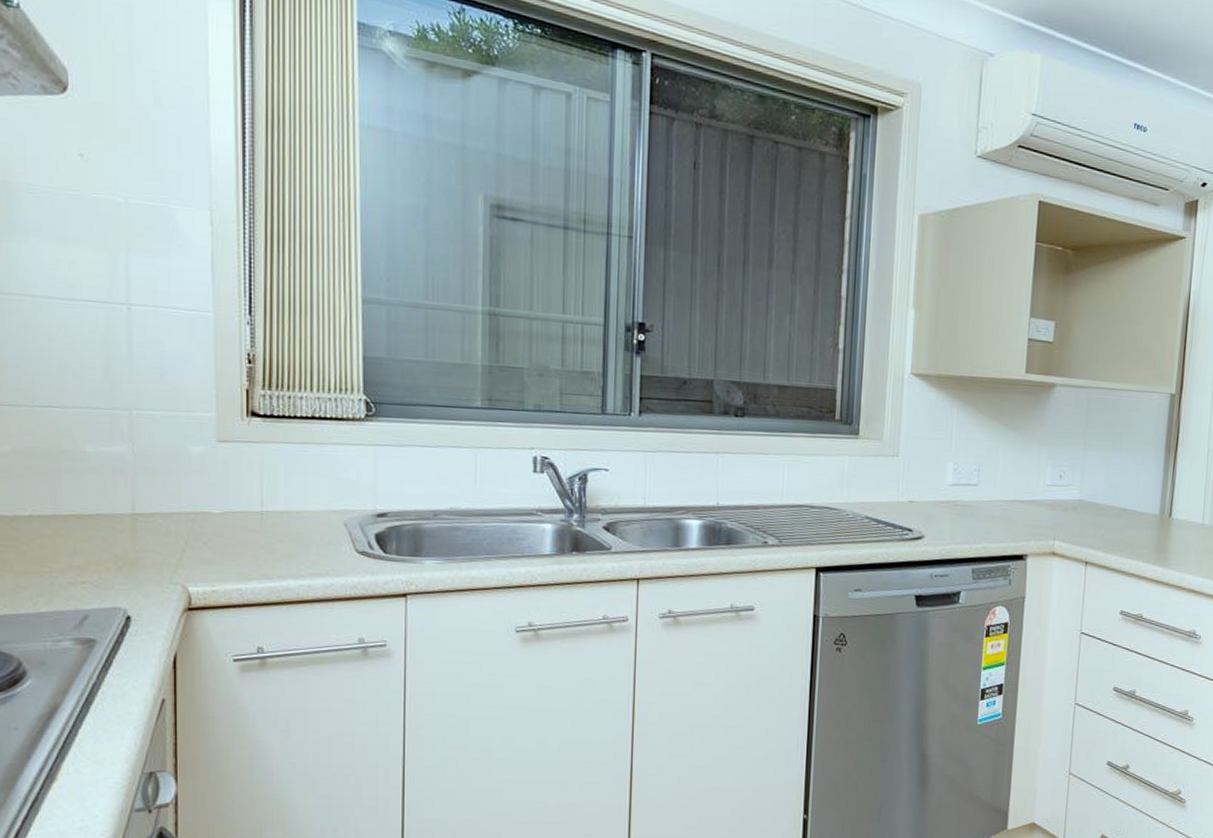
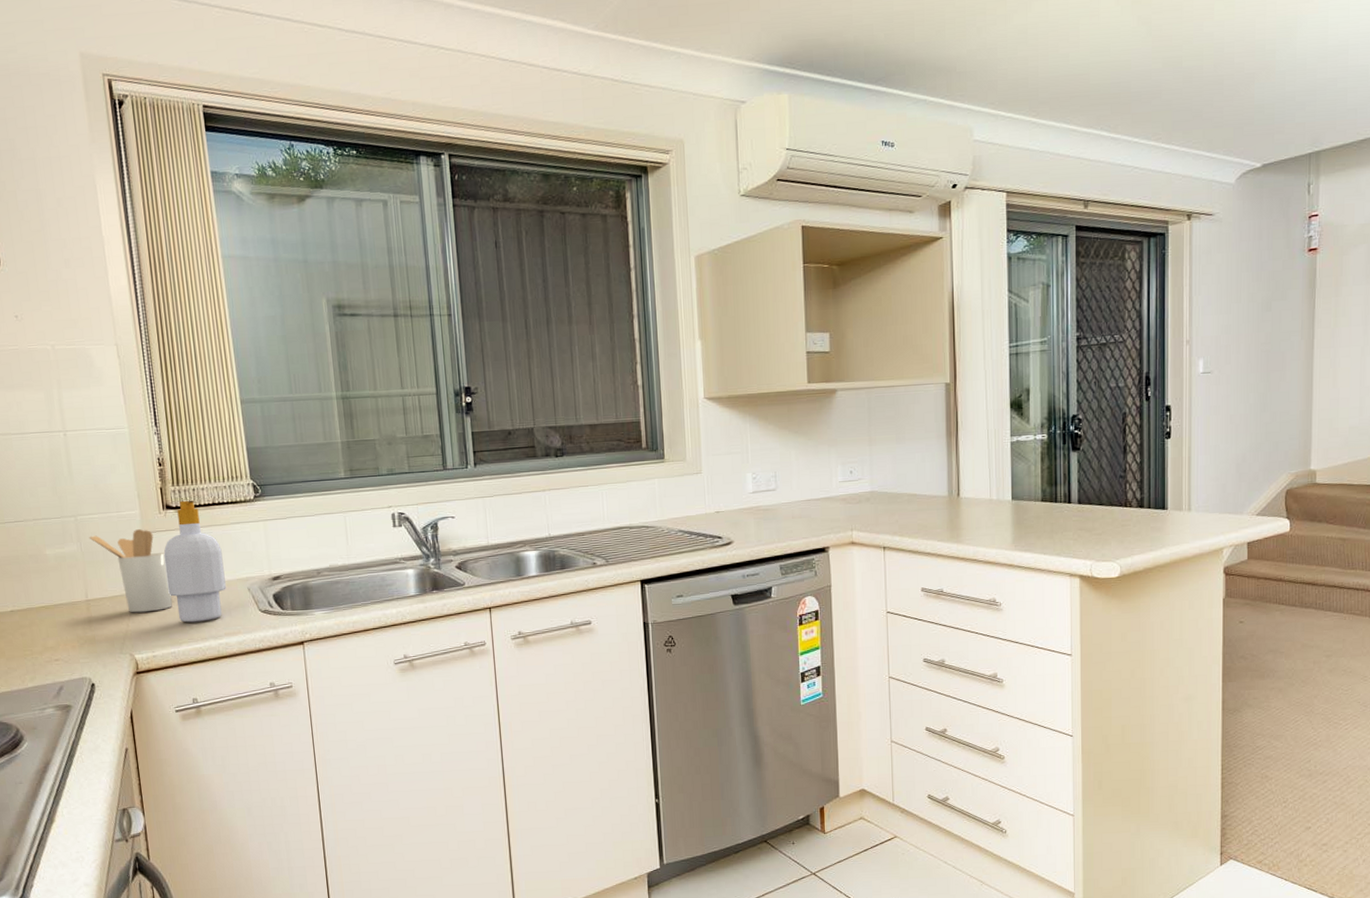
utensil holder: none [145,436,246,537] -> present [89,529,173,613]
soap bottle: none [241,409,317,557] -> present [163,500,226,623]

